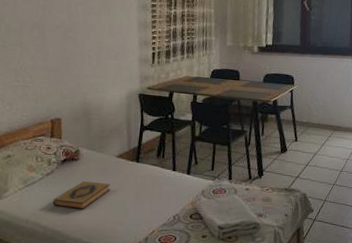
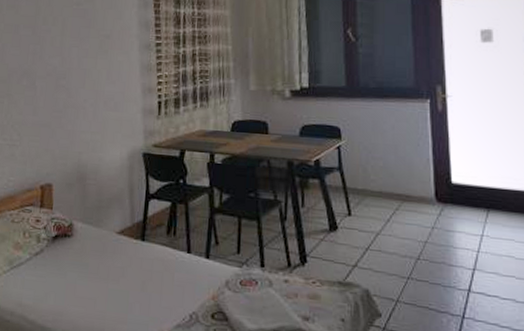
hardback book: present [52,182,111,209] -> none [42,264,111,301]

